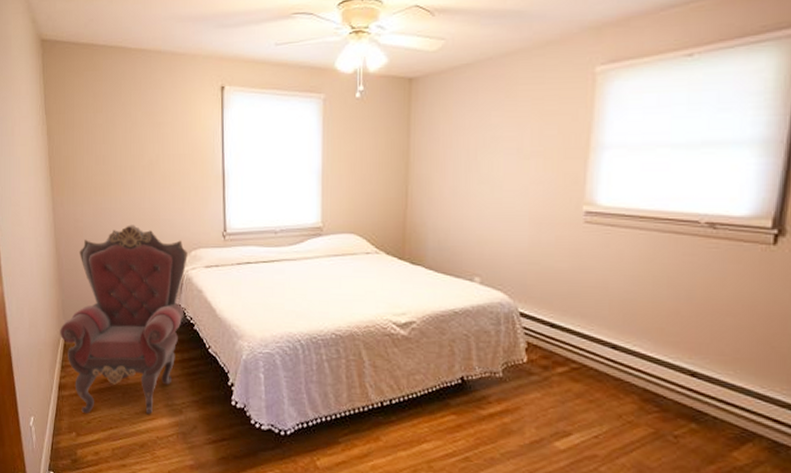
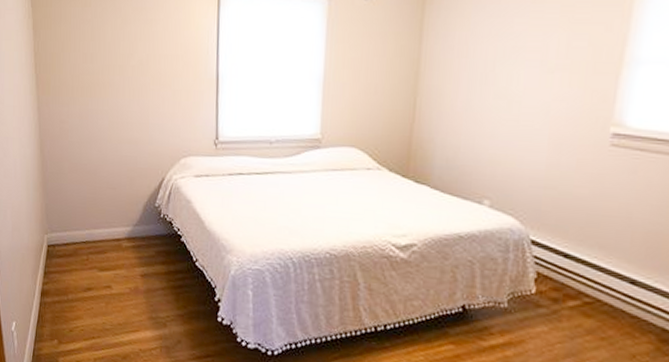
armchair: present [60,225,188,414] -> none [43,128,177,326]

